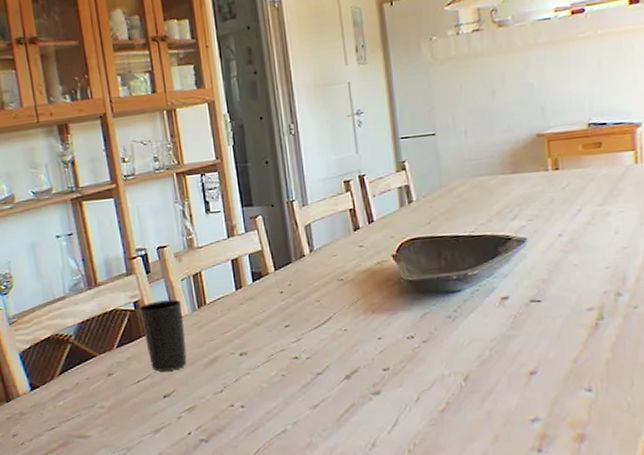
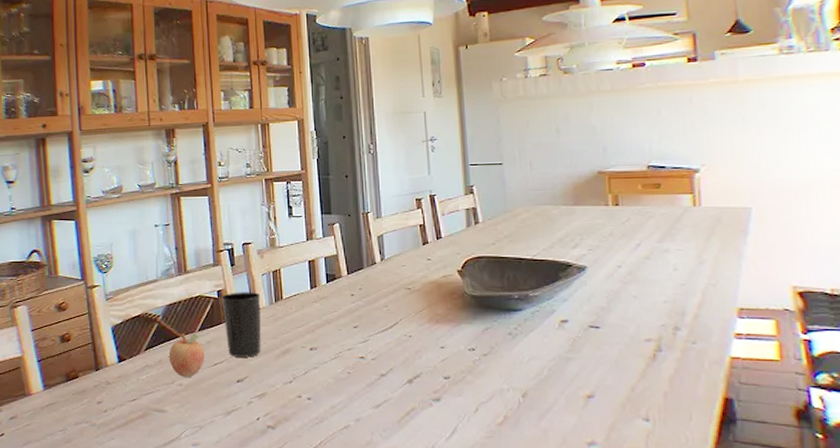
fruit: none [86,349,127,398] -> present [168,332,205,377]

